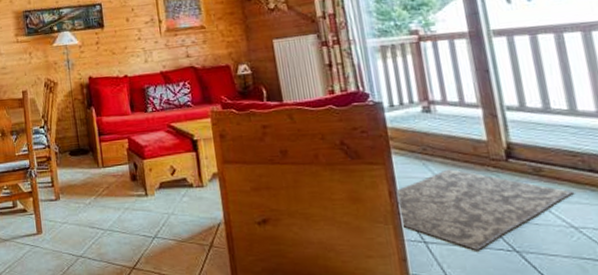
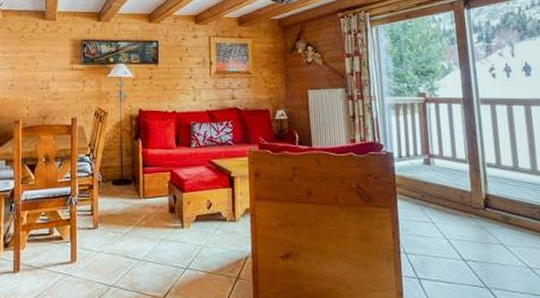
rug: present [396,169,574,251] -> none [398,214,531,287]

